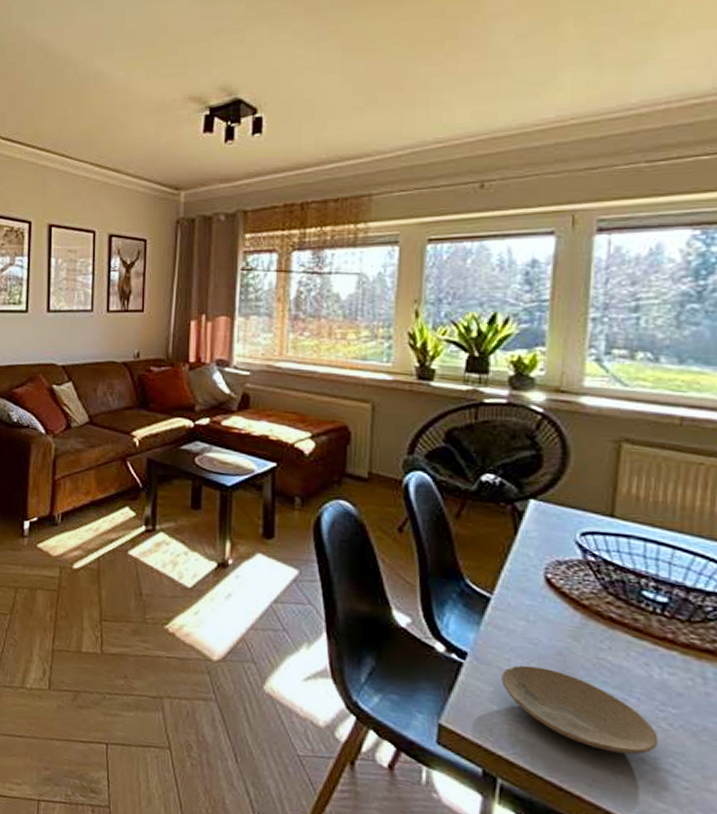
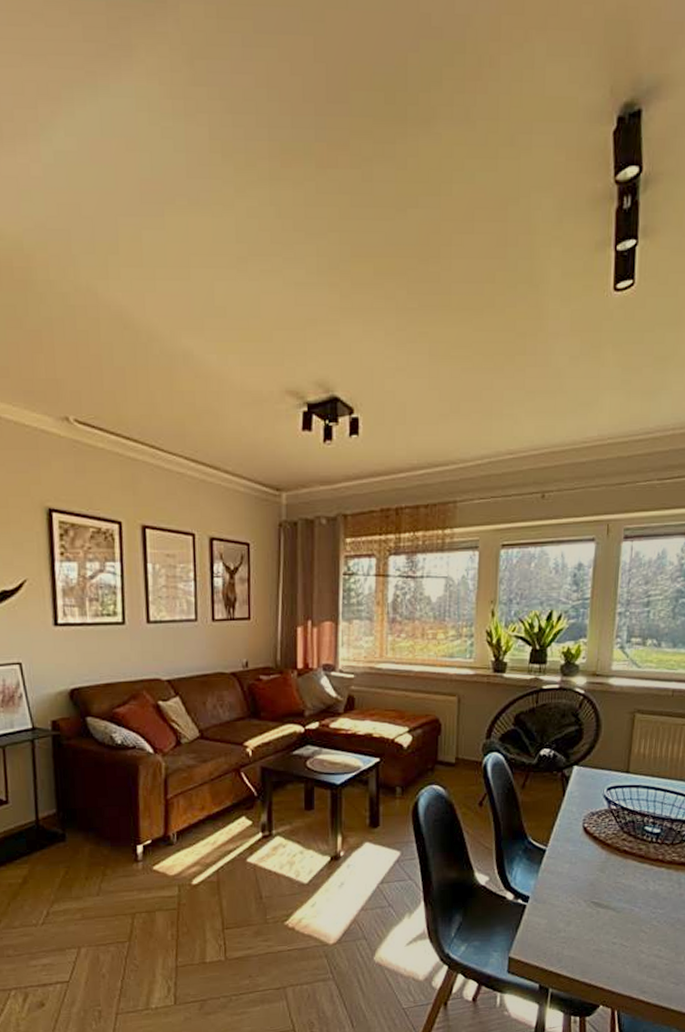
plate: present [501,665,659,755] -> none [552,897,651,950]

